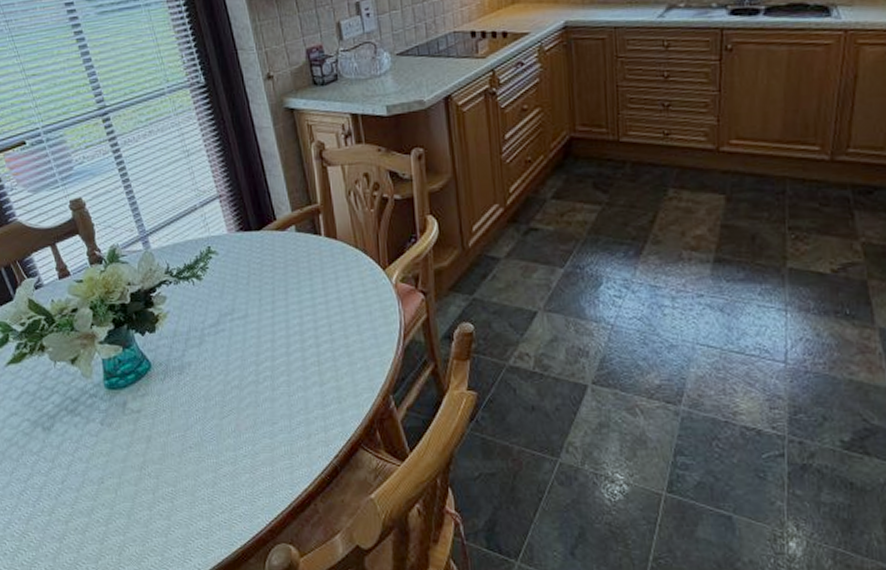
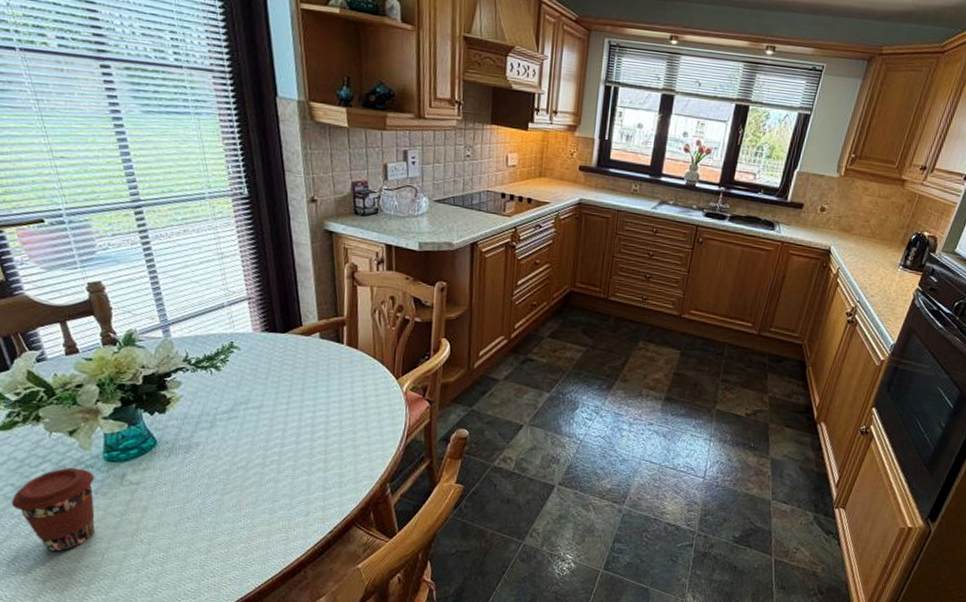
coffee cup: none [29,398,105,490] -> present [11,467,95,552]

